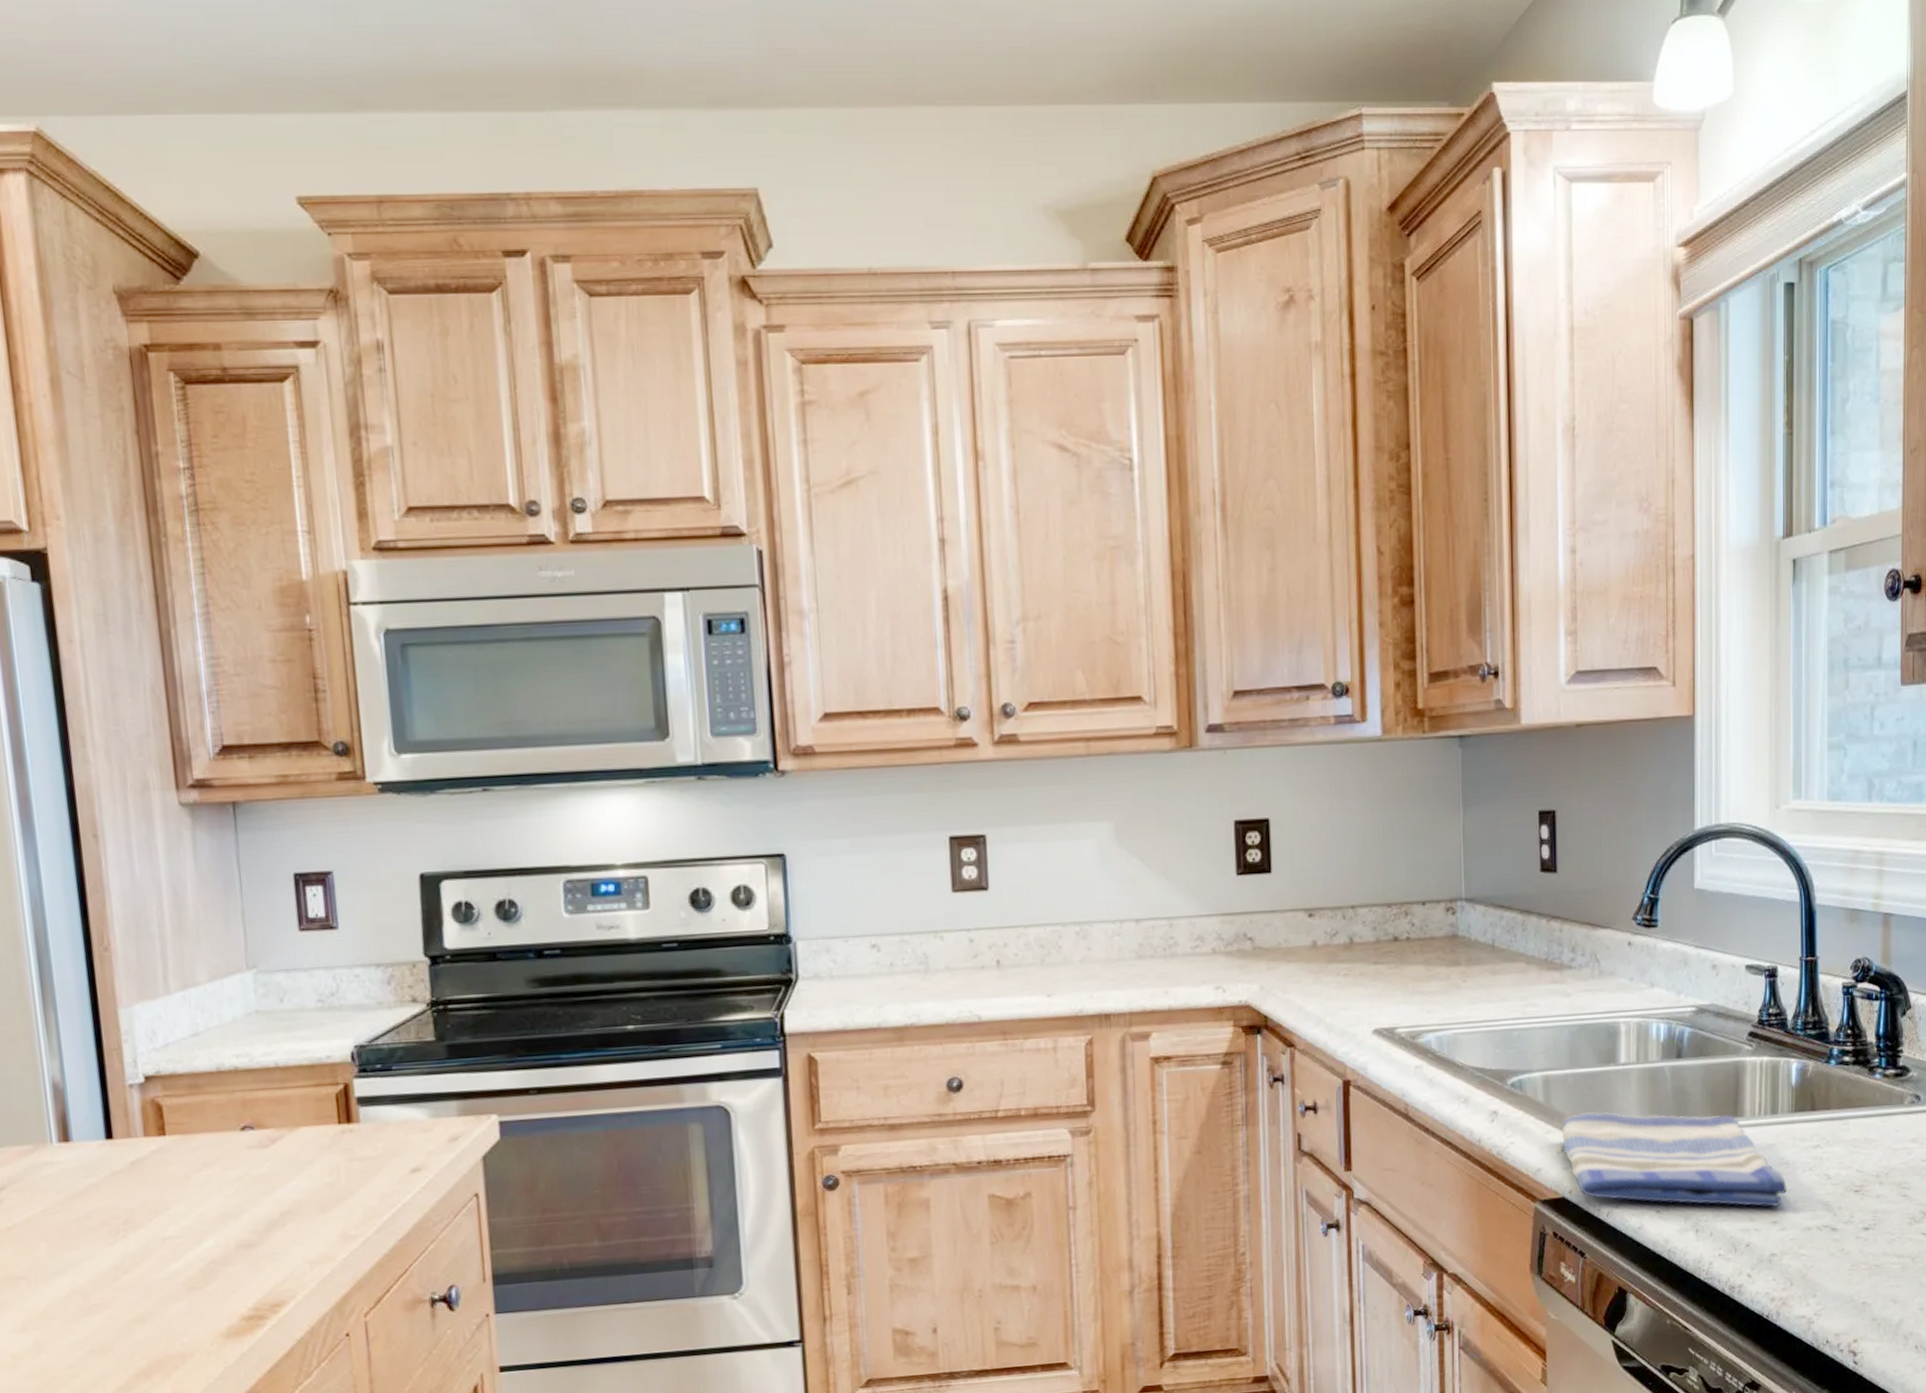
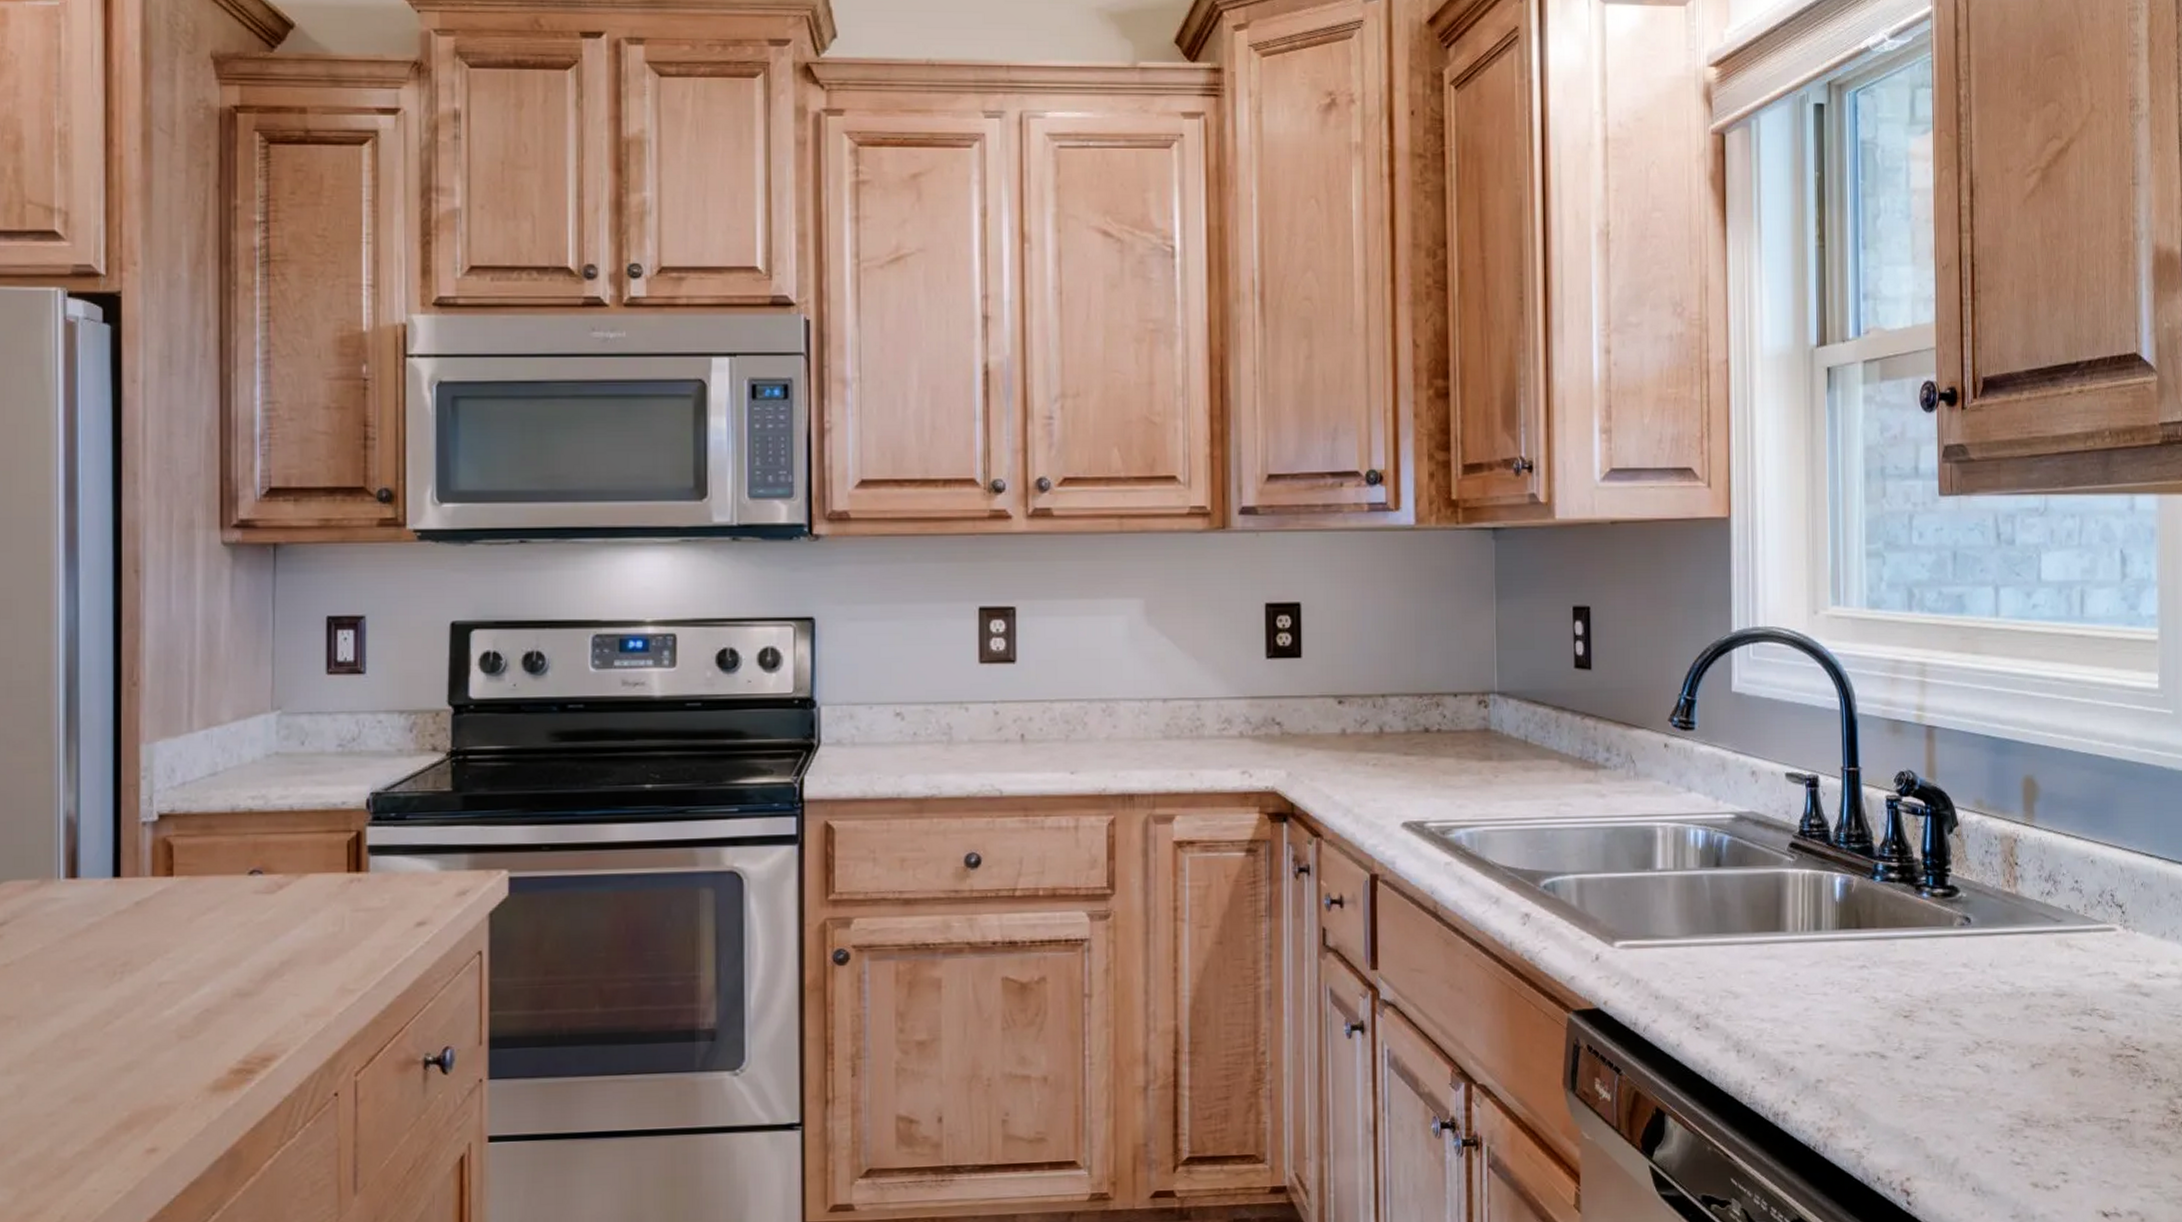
dish towel: present [1562,1112,1787,1207] -> none [1597,920,1832,1029]

